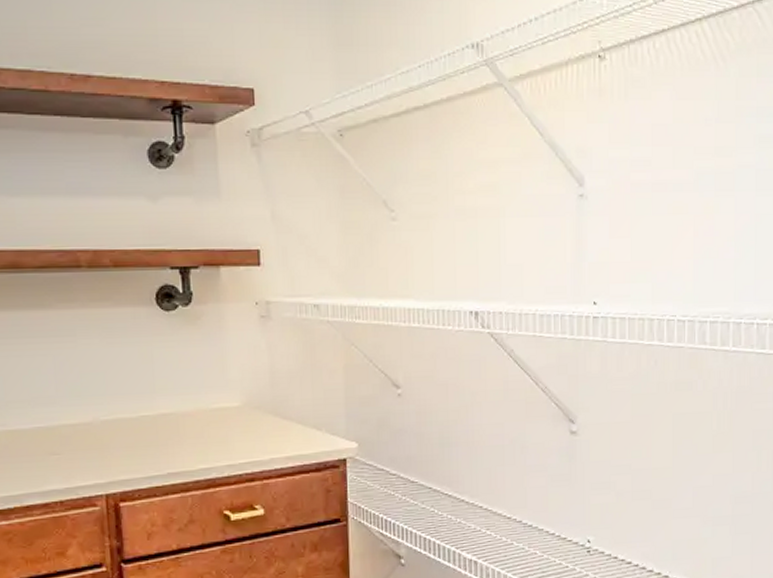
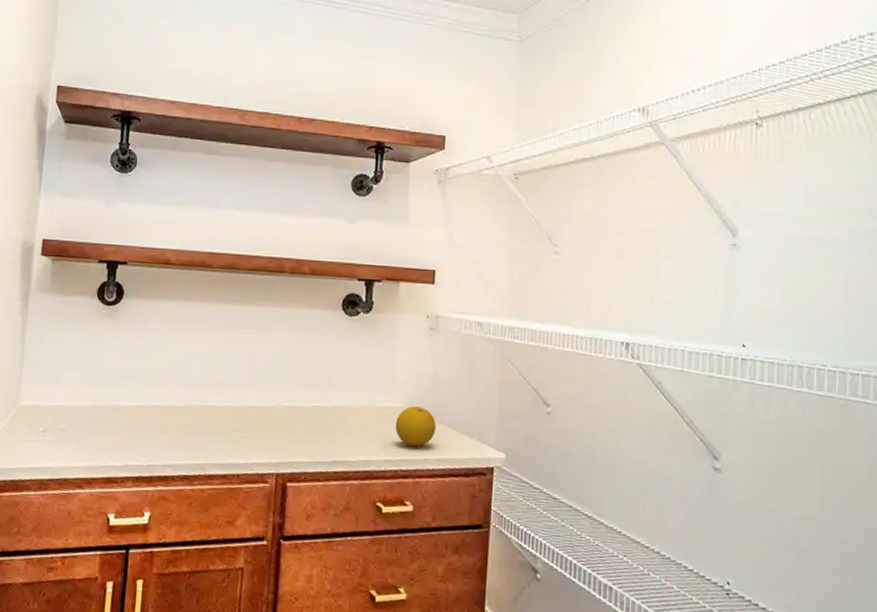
fruit: none [233,403,280,447] -> present [395,406,436,447]

